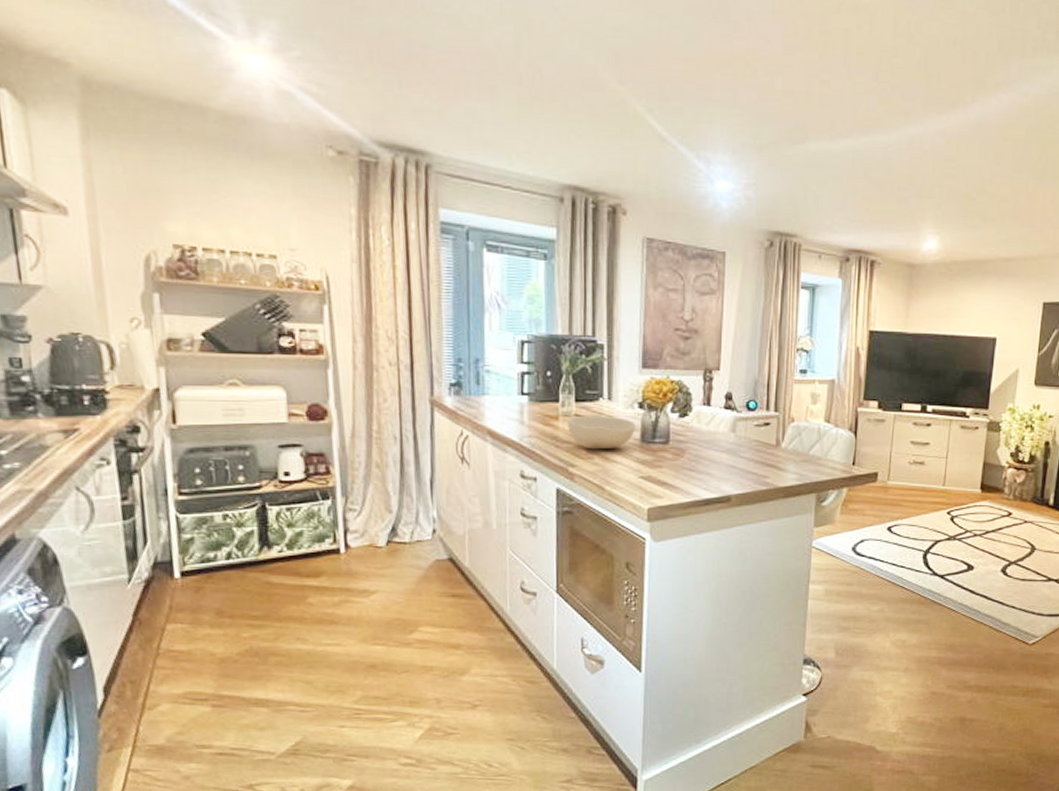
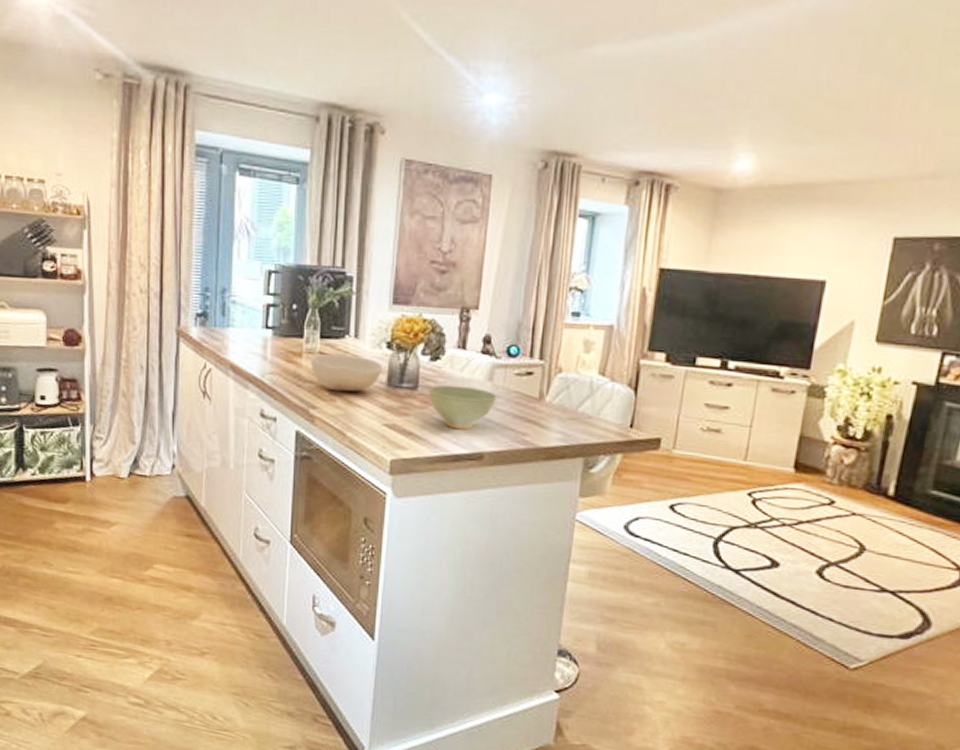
bowl: none [679,438,741,477] -> present [428,384,498,430]

